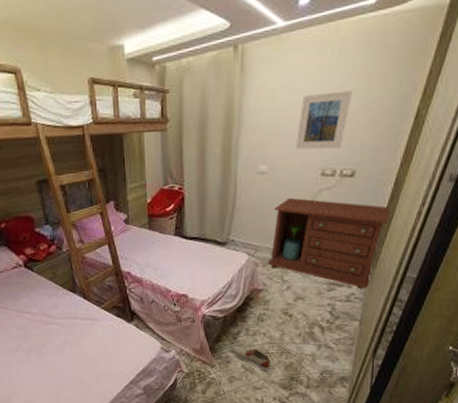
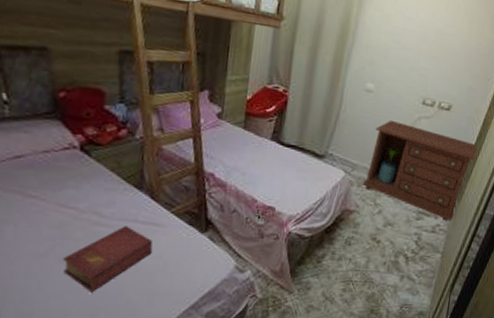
book: none [30,322,93,375] -> present [63,226,153,293]
shoe: present [231,345,270,371] -> none [313,269,353,301]
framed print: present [296,91,352,150] -> none [403,26,456,82]

